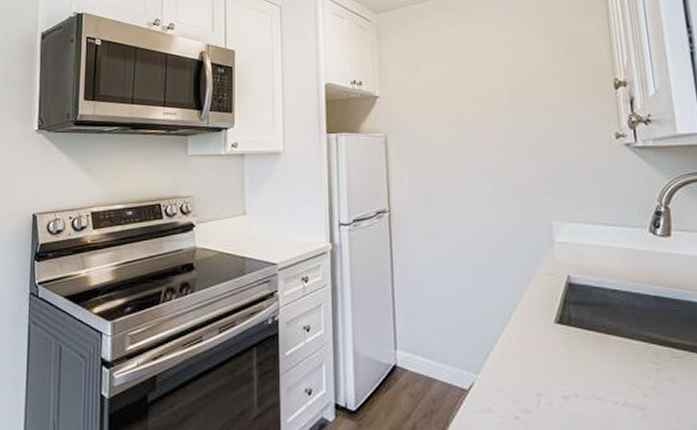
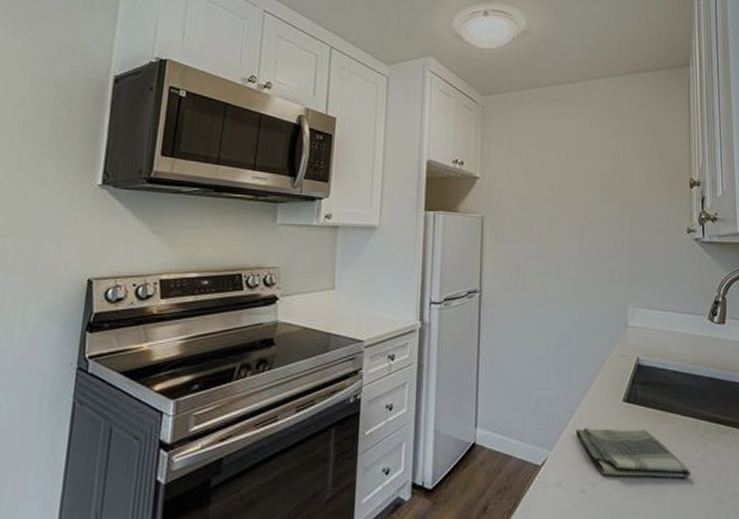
dish towel: none [503,350,643,408] -> present [575,427,691,479]

